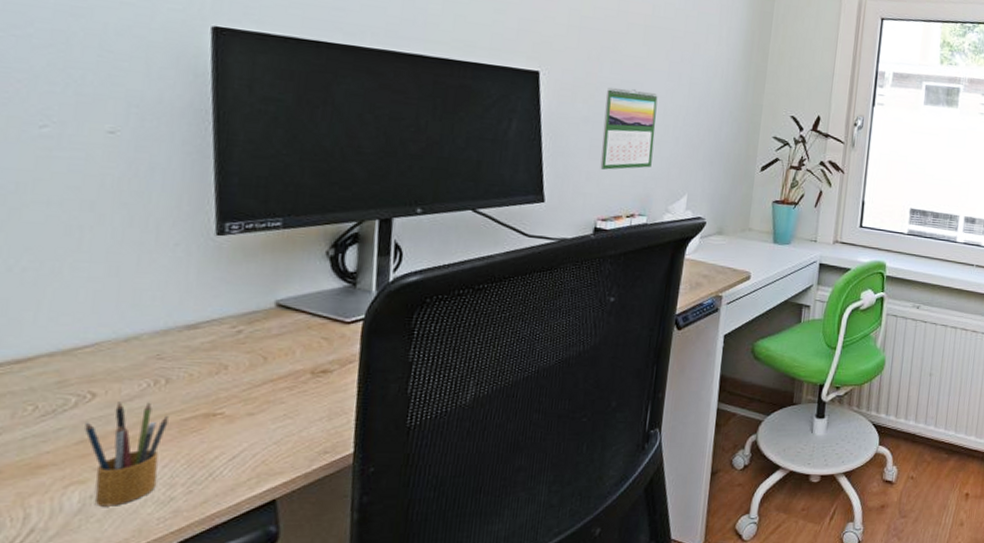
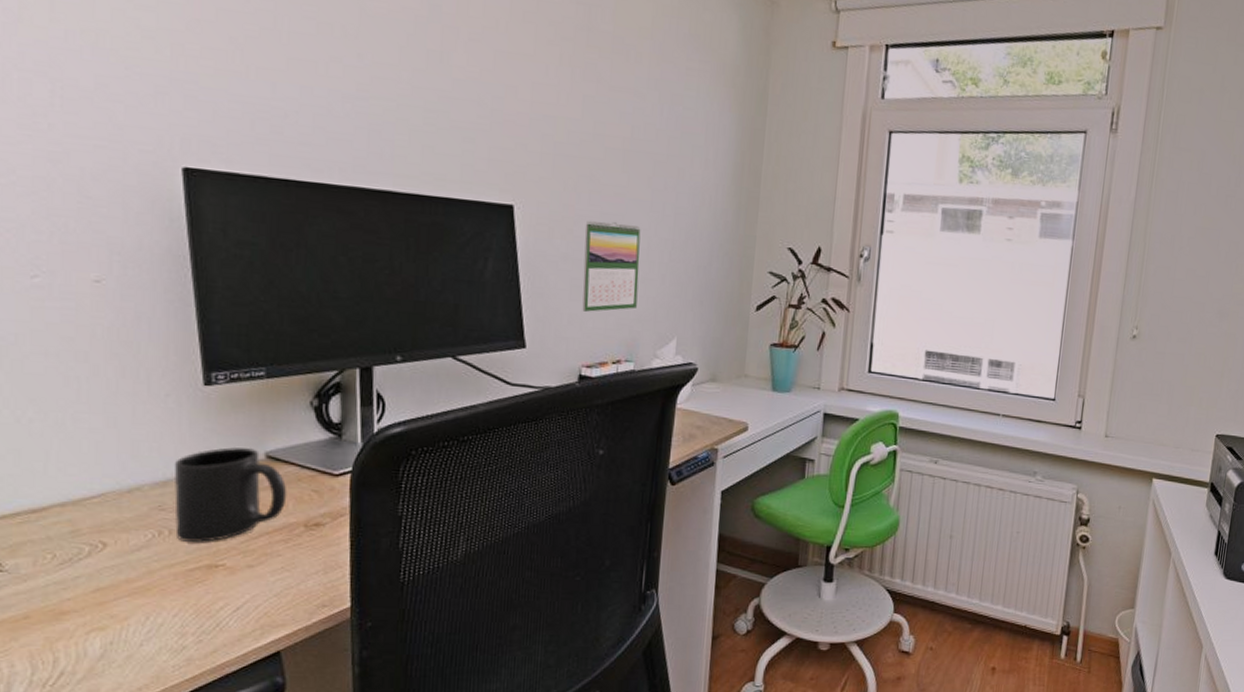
pencil box: present [85,402,169,507] -> none [100,552,174,653]
mug: none [172,296,296,391] -> present [174,447,287,542]

